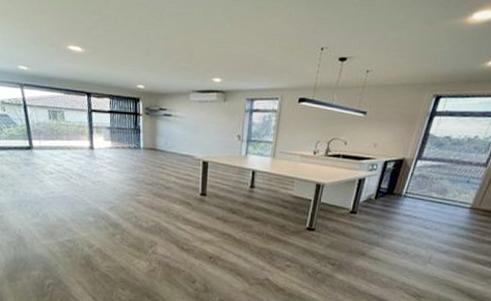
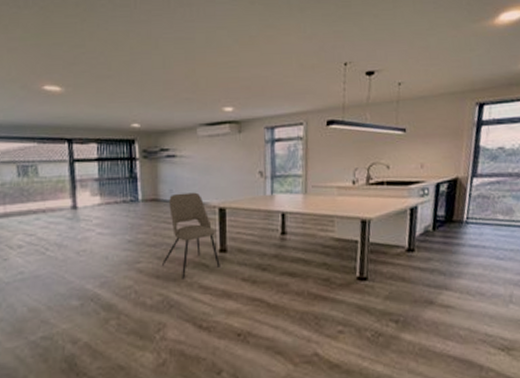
dining chair: none [156,146,201,212] -> present [162,192,220,279]

